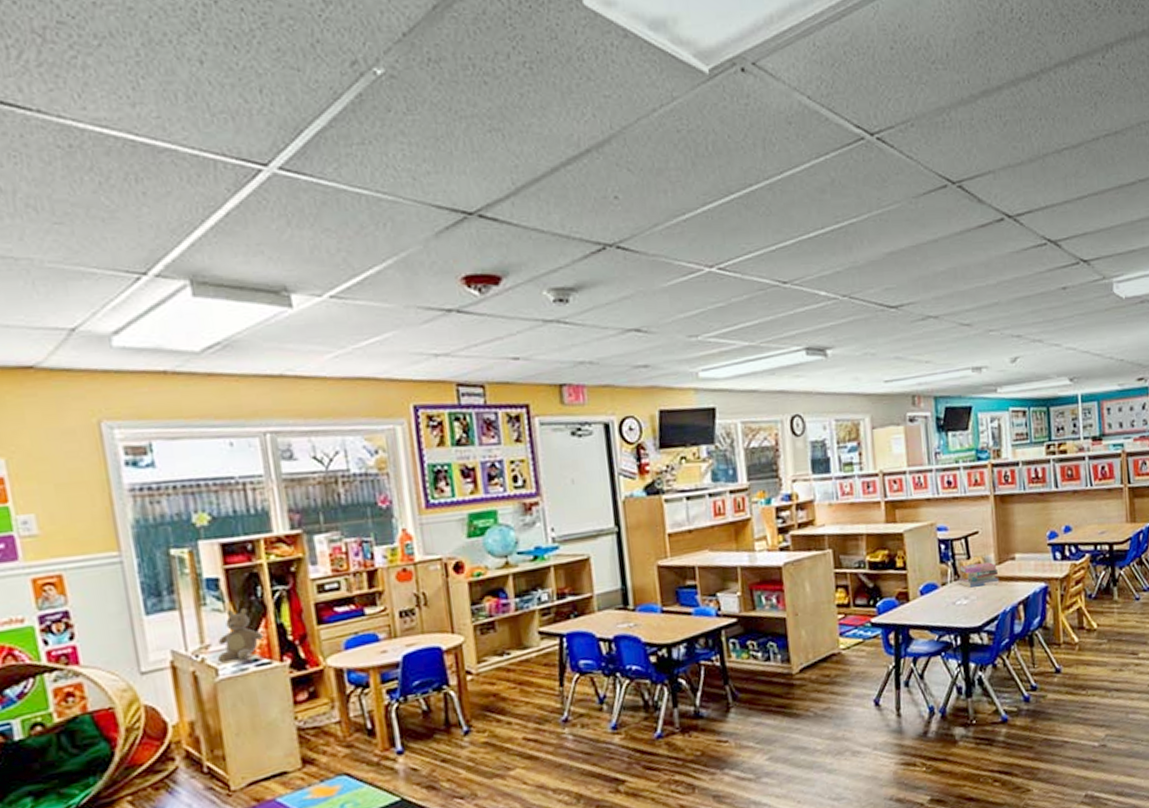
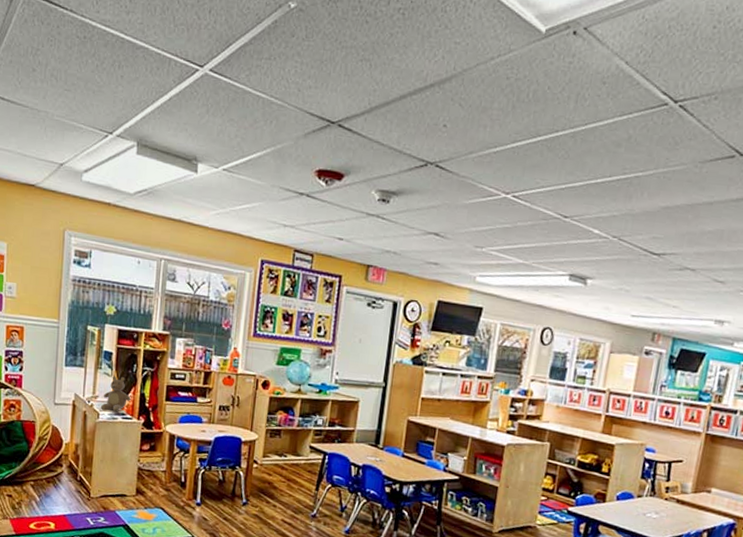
books: present [958,562,1000,588] -> none [652,485,692,510]

